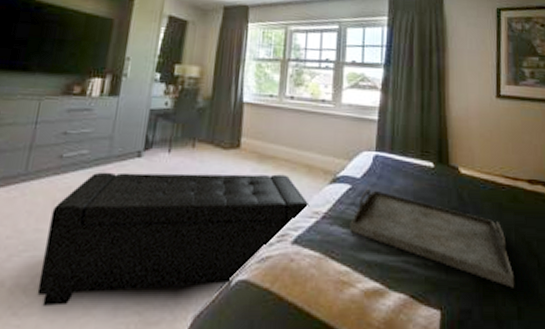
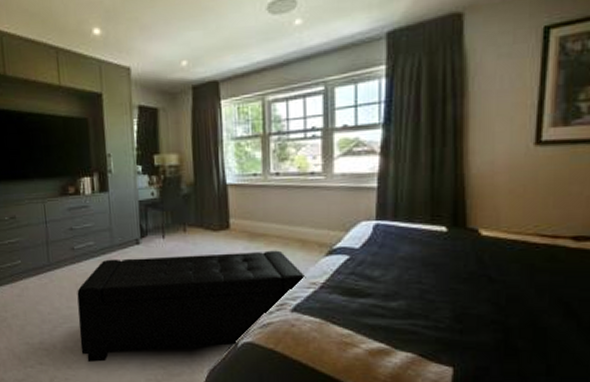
serving tray: present [350,188,515,288] -> none [350,257,545,347]

